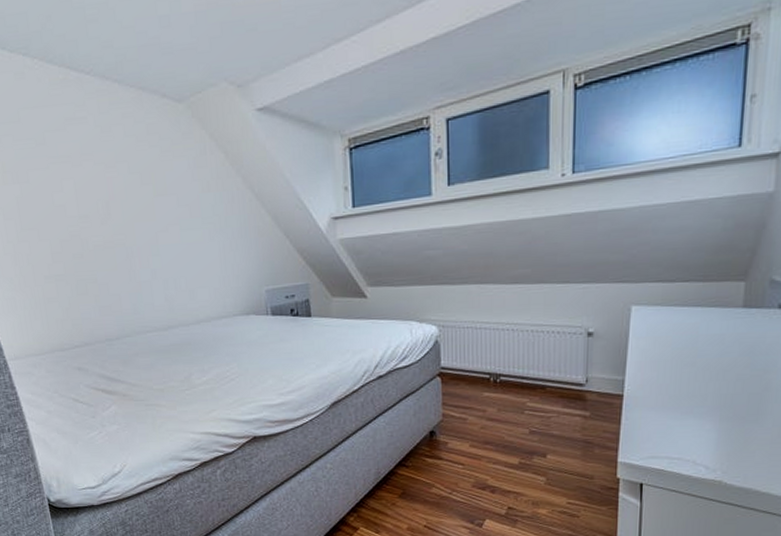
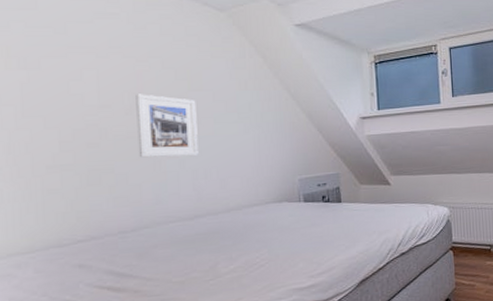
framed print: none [108,202,168,268] -> present [135,94,199,158]

